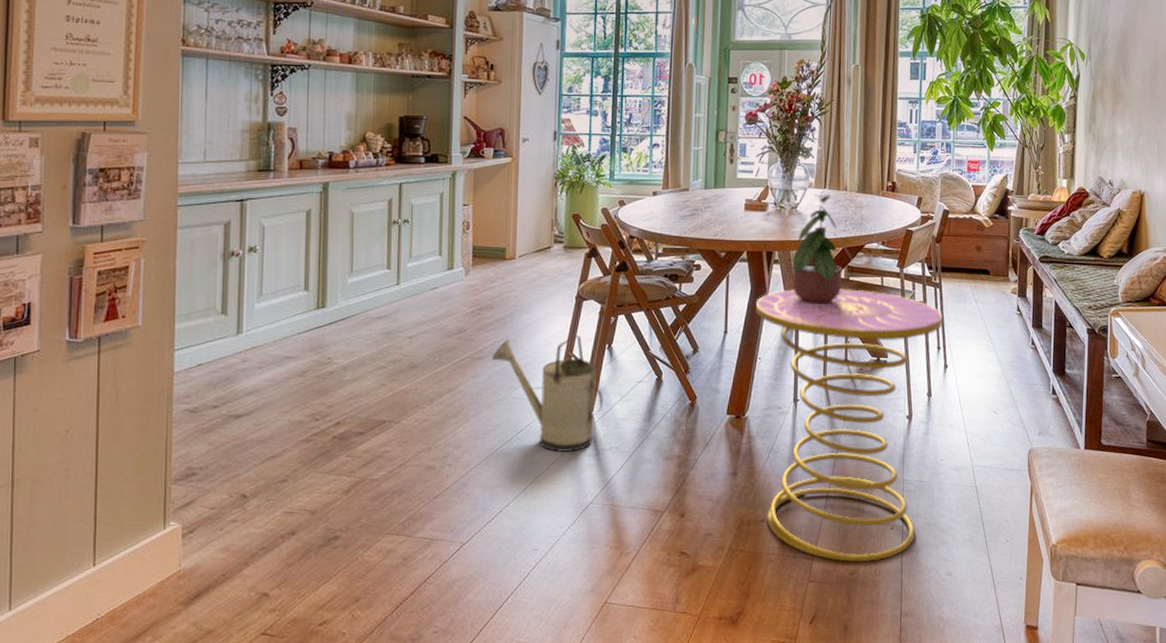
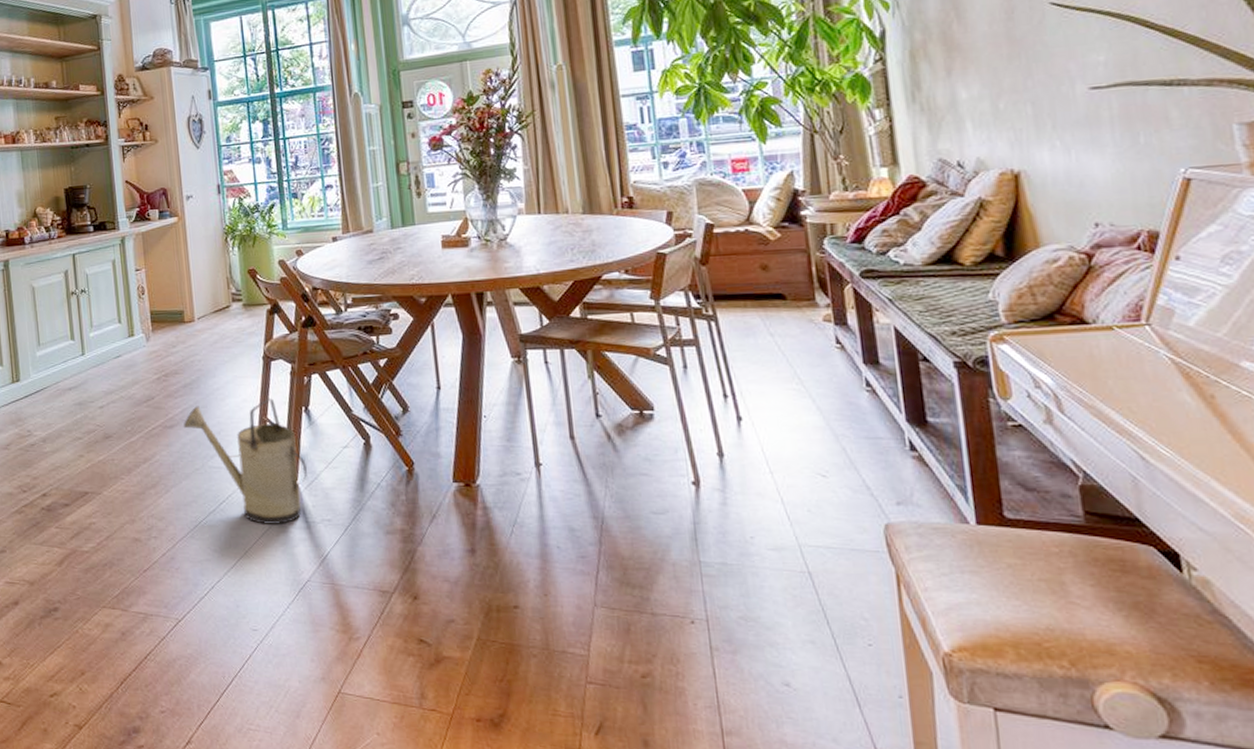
side table: present [756,289,944,563] -> none [471,329,727,664]
potted plant: present [792,187,854,305] -> none [509,212,590,351]

